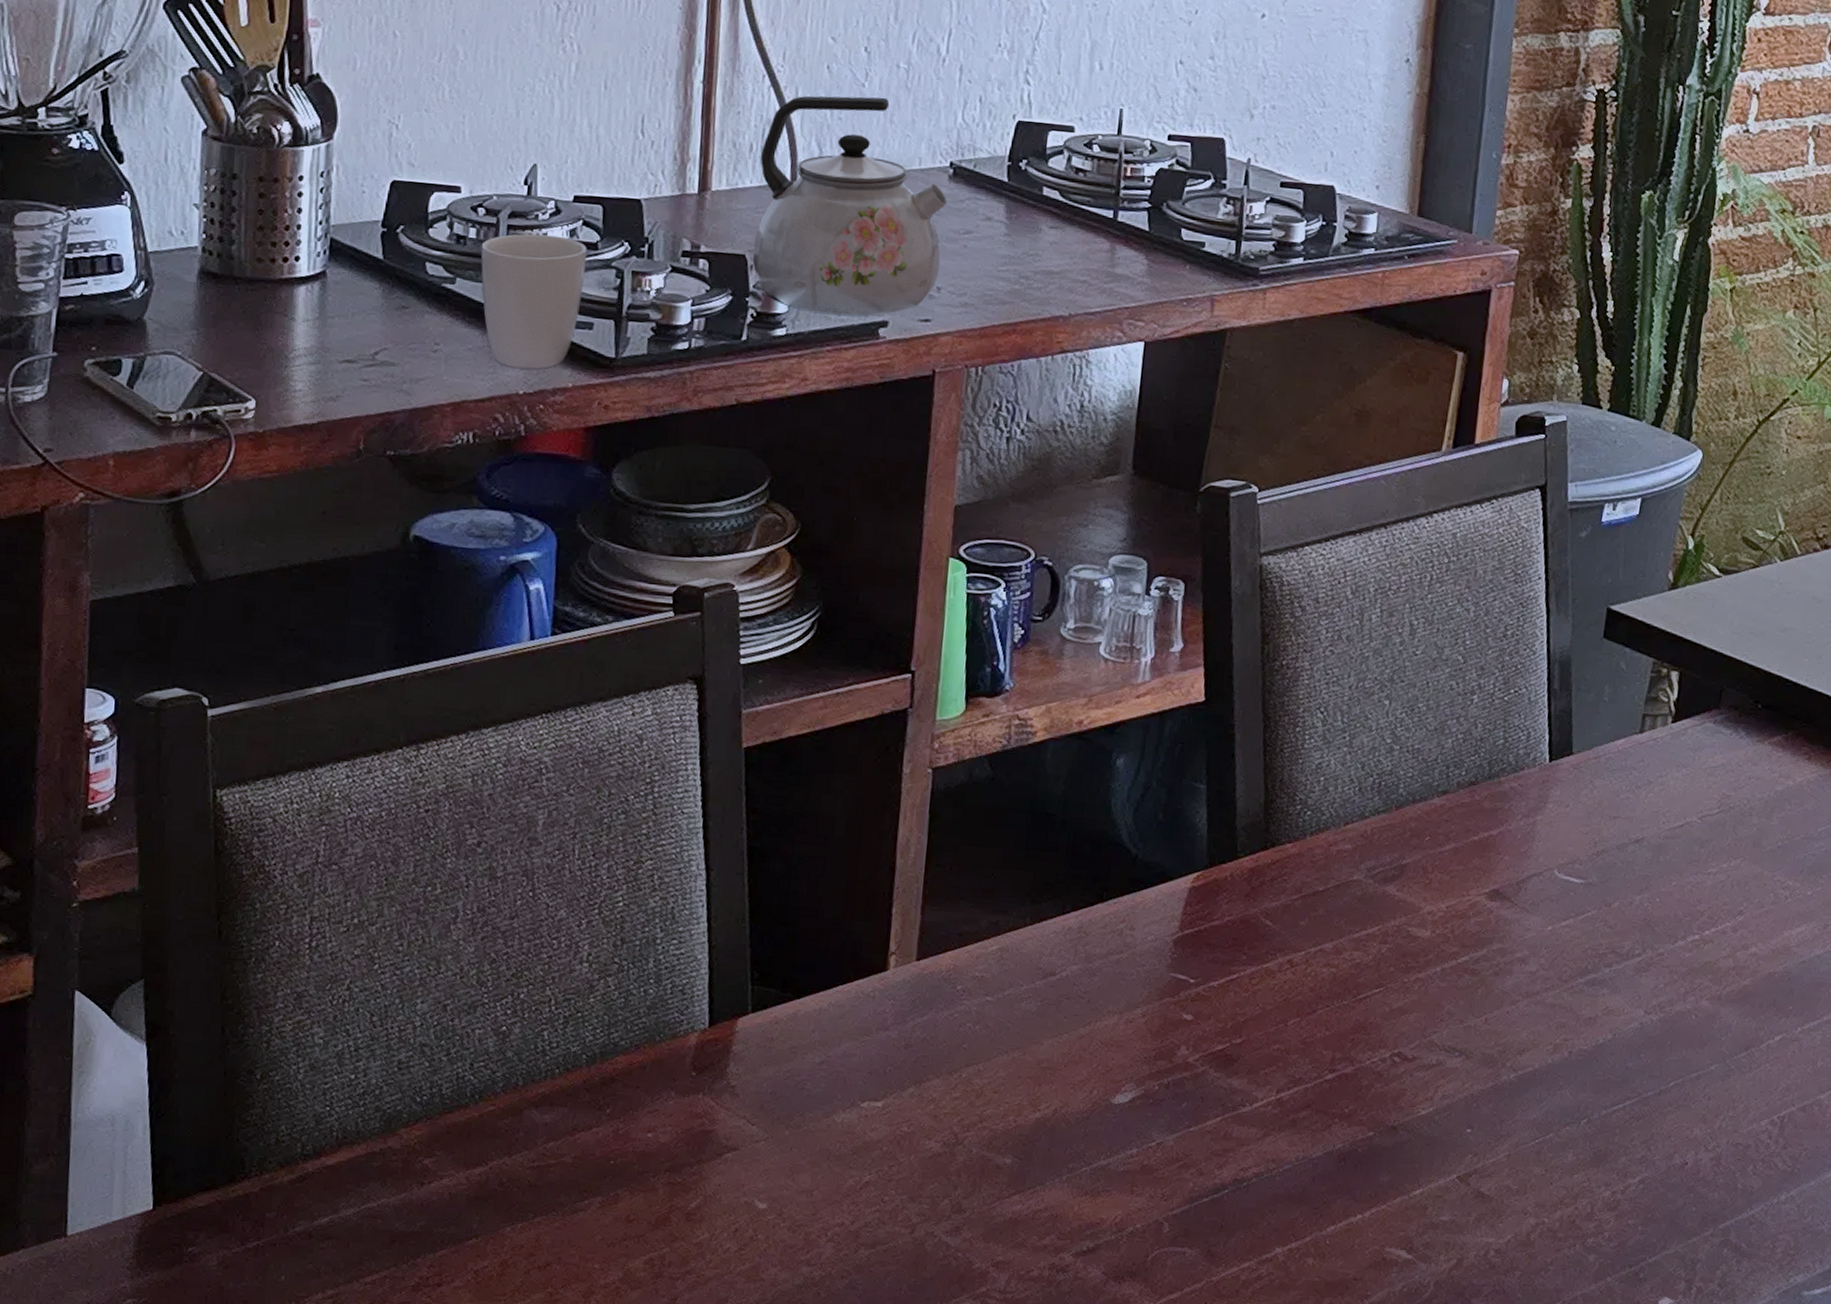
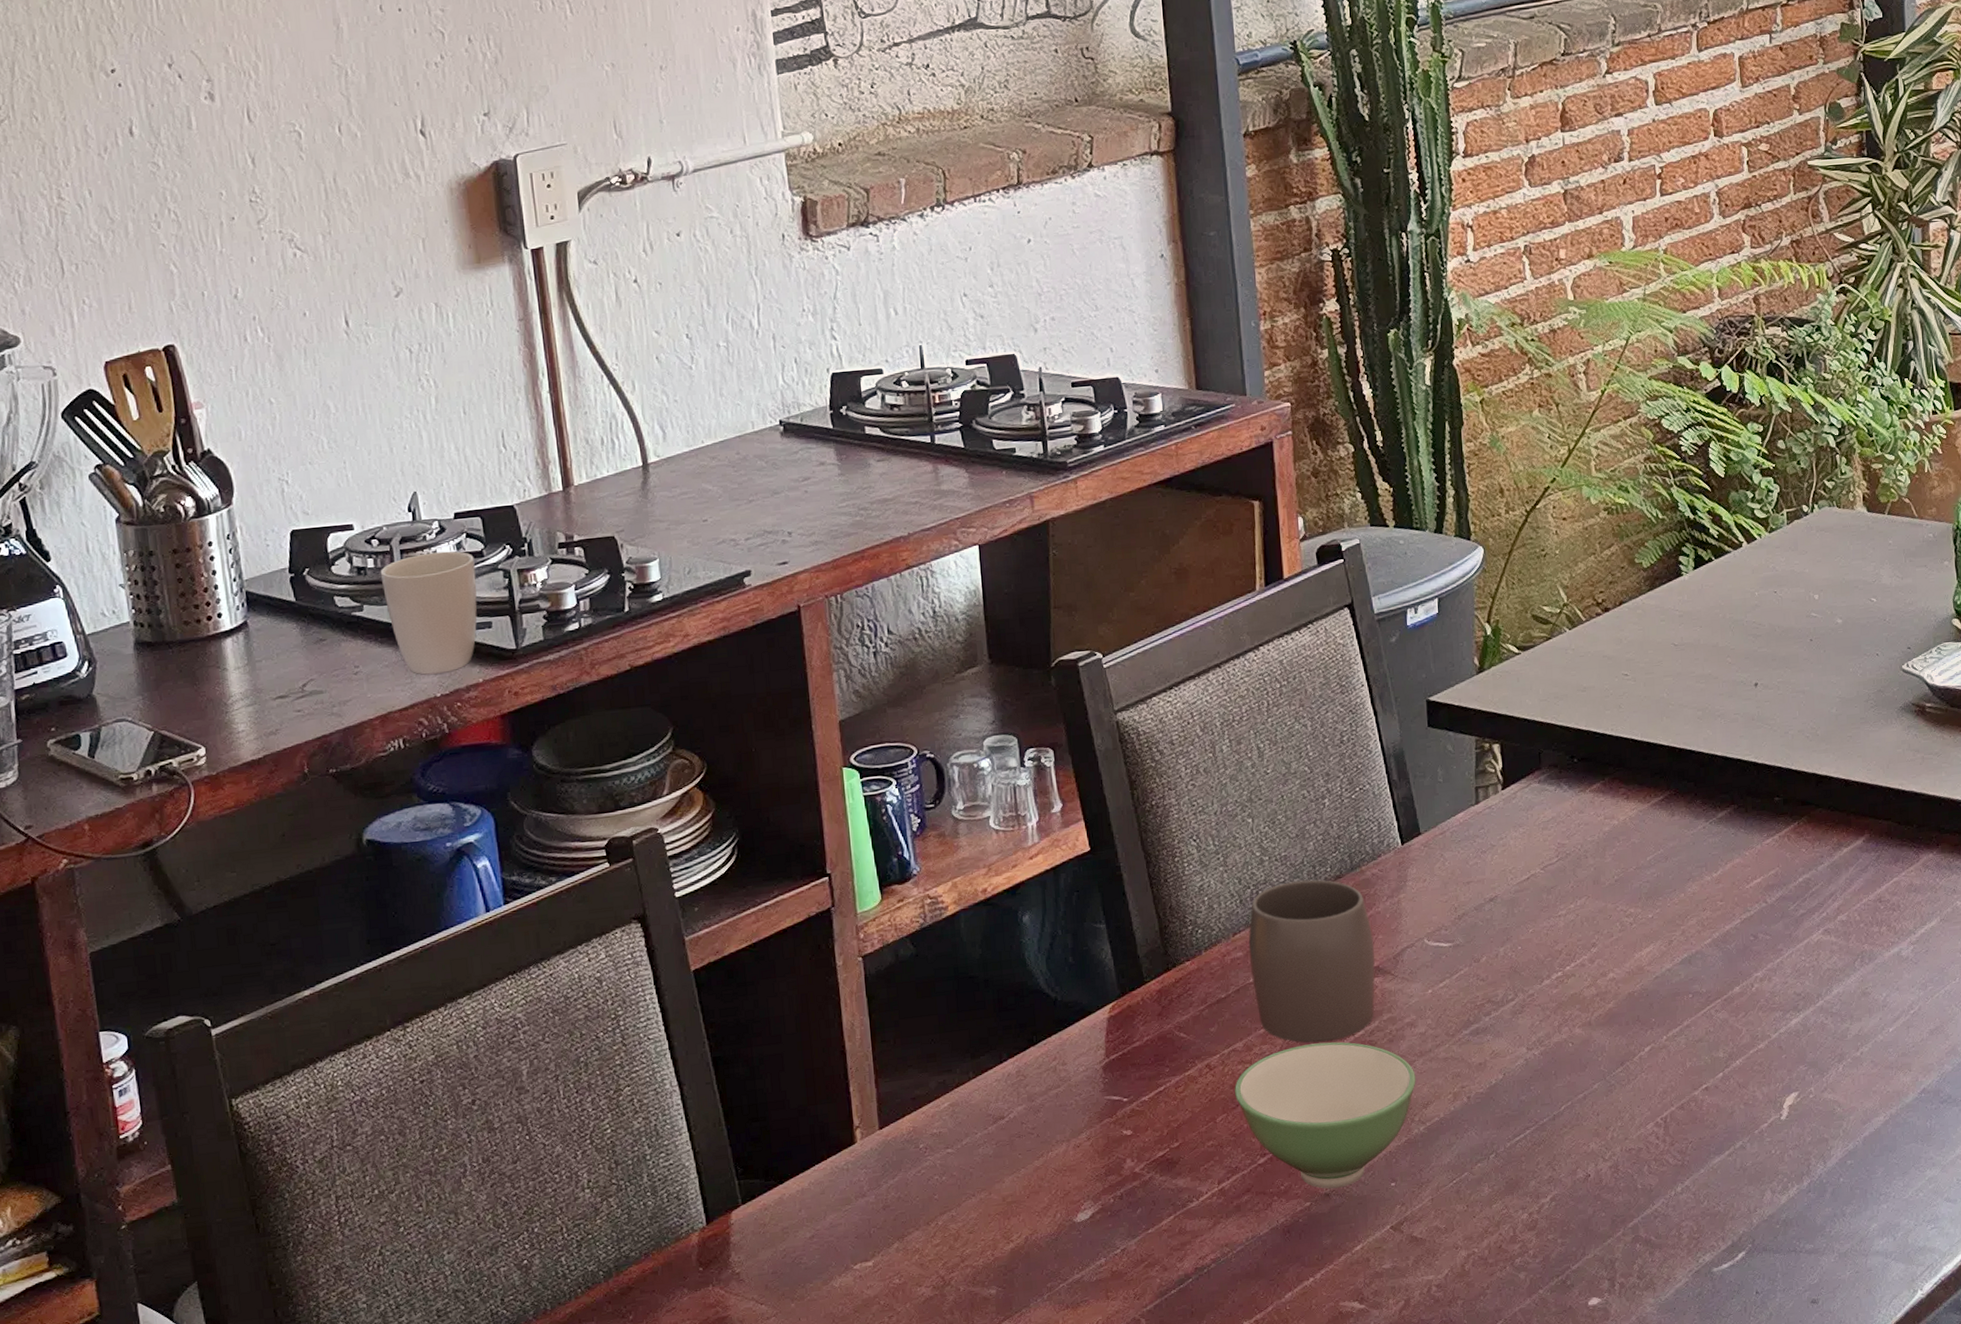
kettle: present [752,95,948,317] -> none [612,375,788,576]
bowl: none [1313,959,1517,1123] -> present [1234,1042,1416,1189]
mug: none [1356,778,1499,961] -> present [1248,879,1375,1043]

